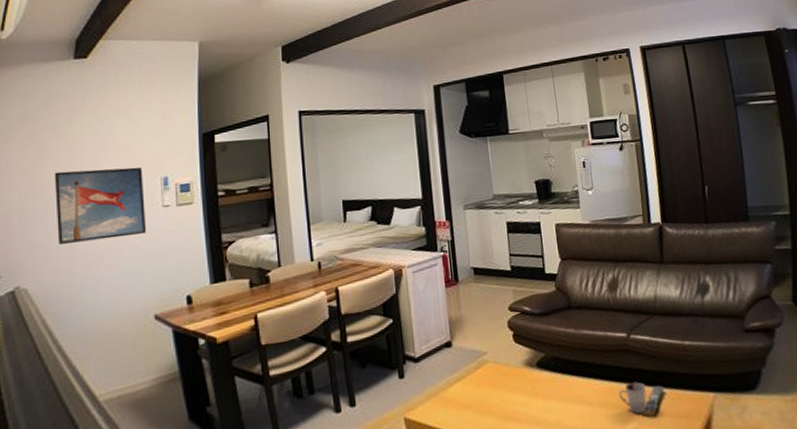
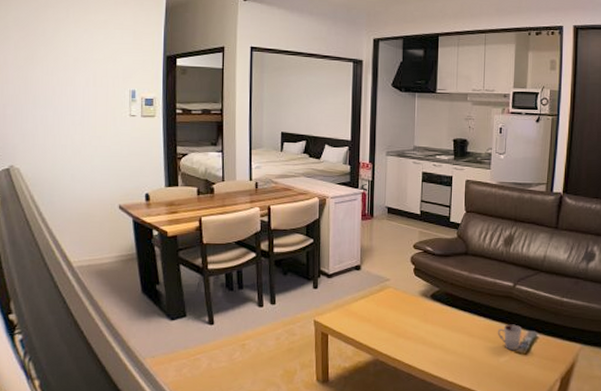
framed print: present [54,167,147,244] -> none [42,73,116,137]

